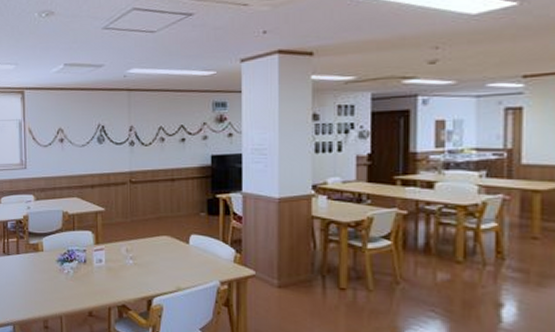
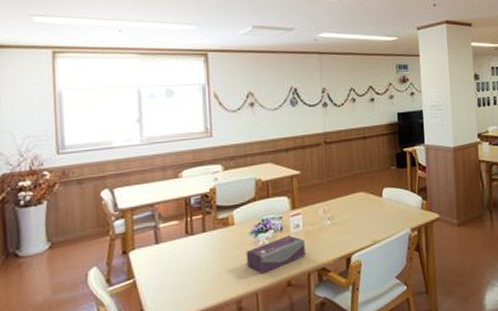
tissue box: none [52,268,107,301] -> present [246,235,305,274]

